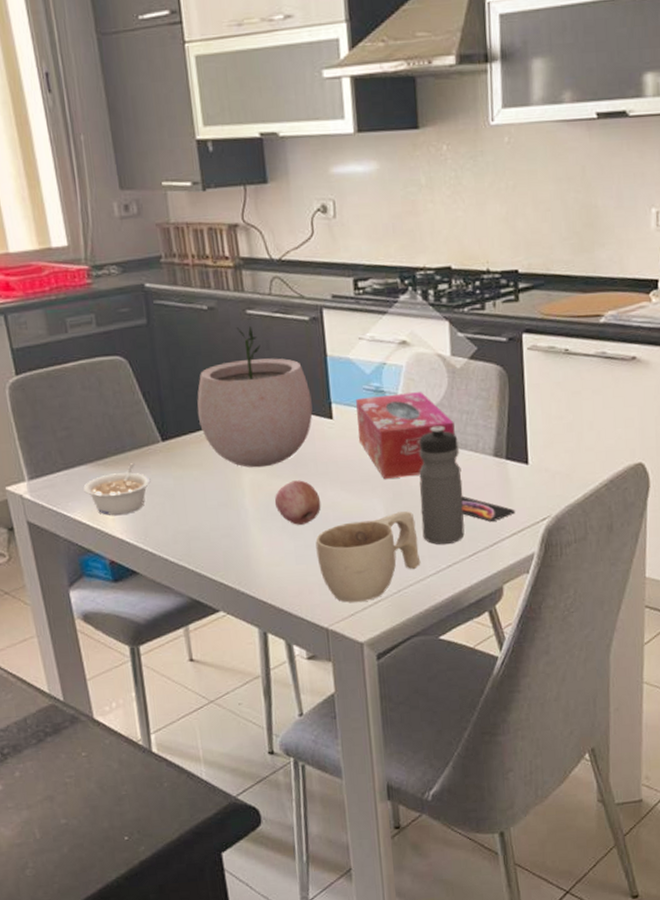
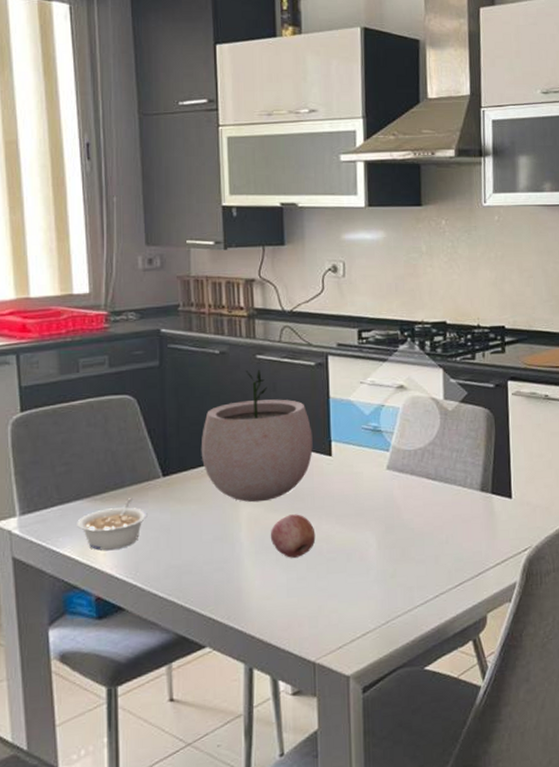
cup: present [315,511,421,603] -> none [308,543,409,635]
tissue box: present [356,392,455,479] -> none [355,431,445,512]
water bottle: present [419,425,465,545] -> none [411,462,452,576]
smartphone: present [461,496,515,522] -> none [449,528,499,553]

